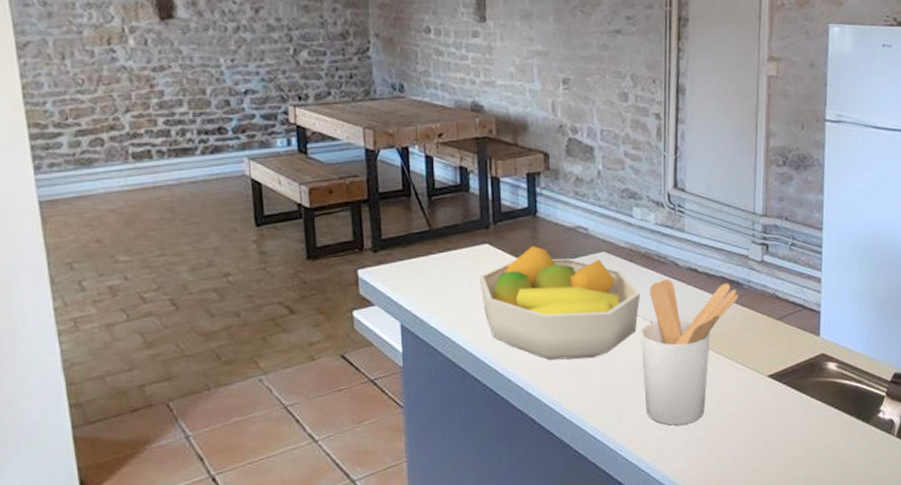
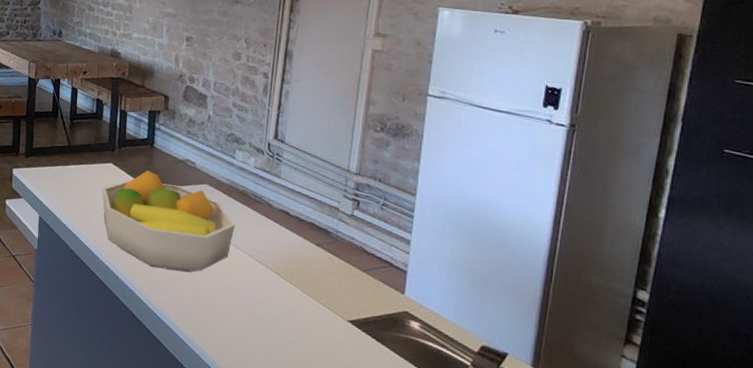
utensil holder: present [641,279,739,426] -> none [230,216,326,348]

